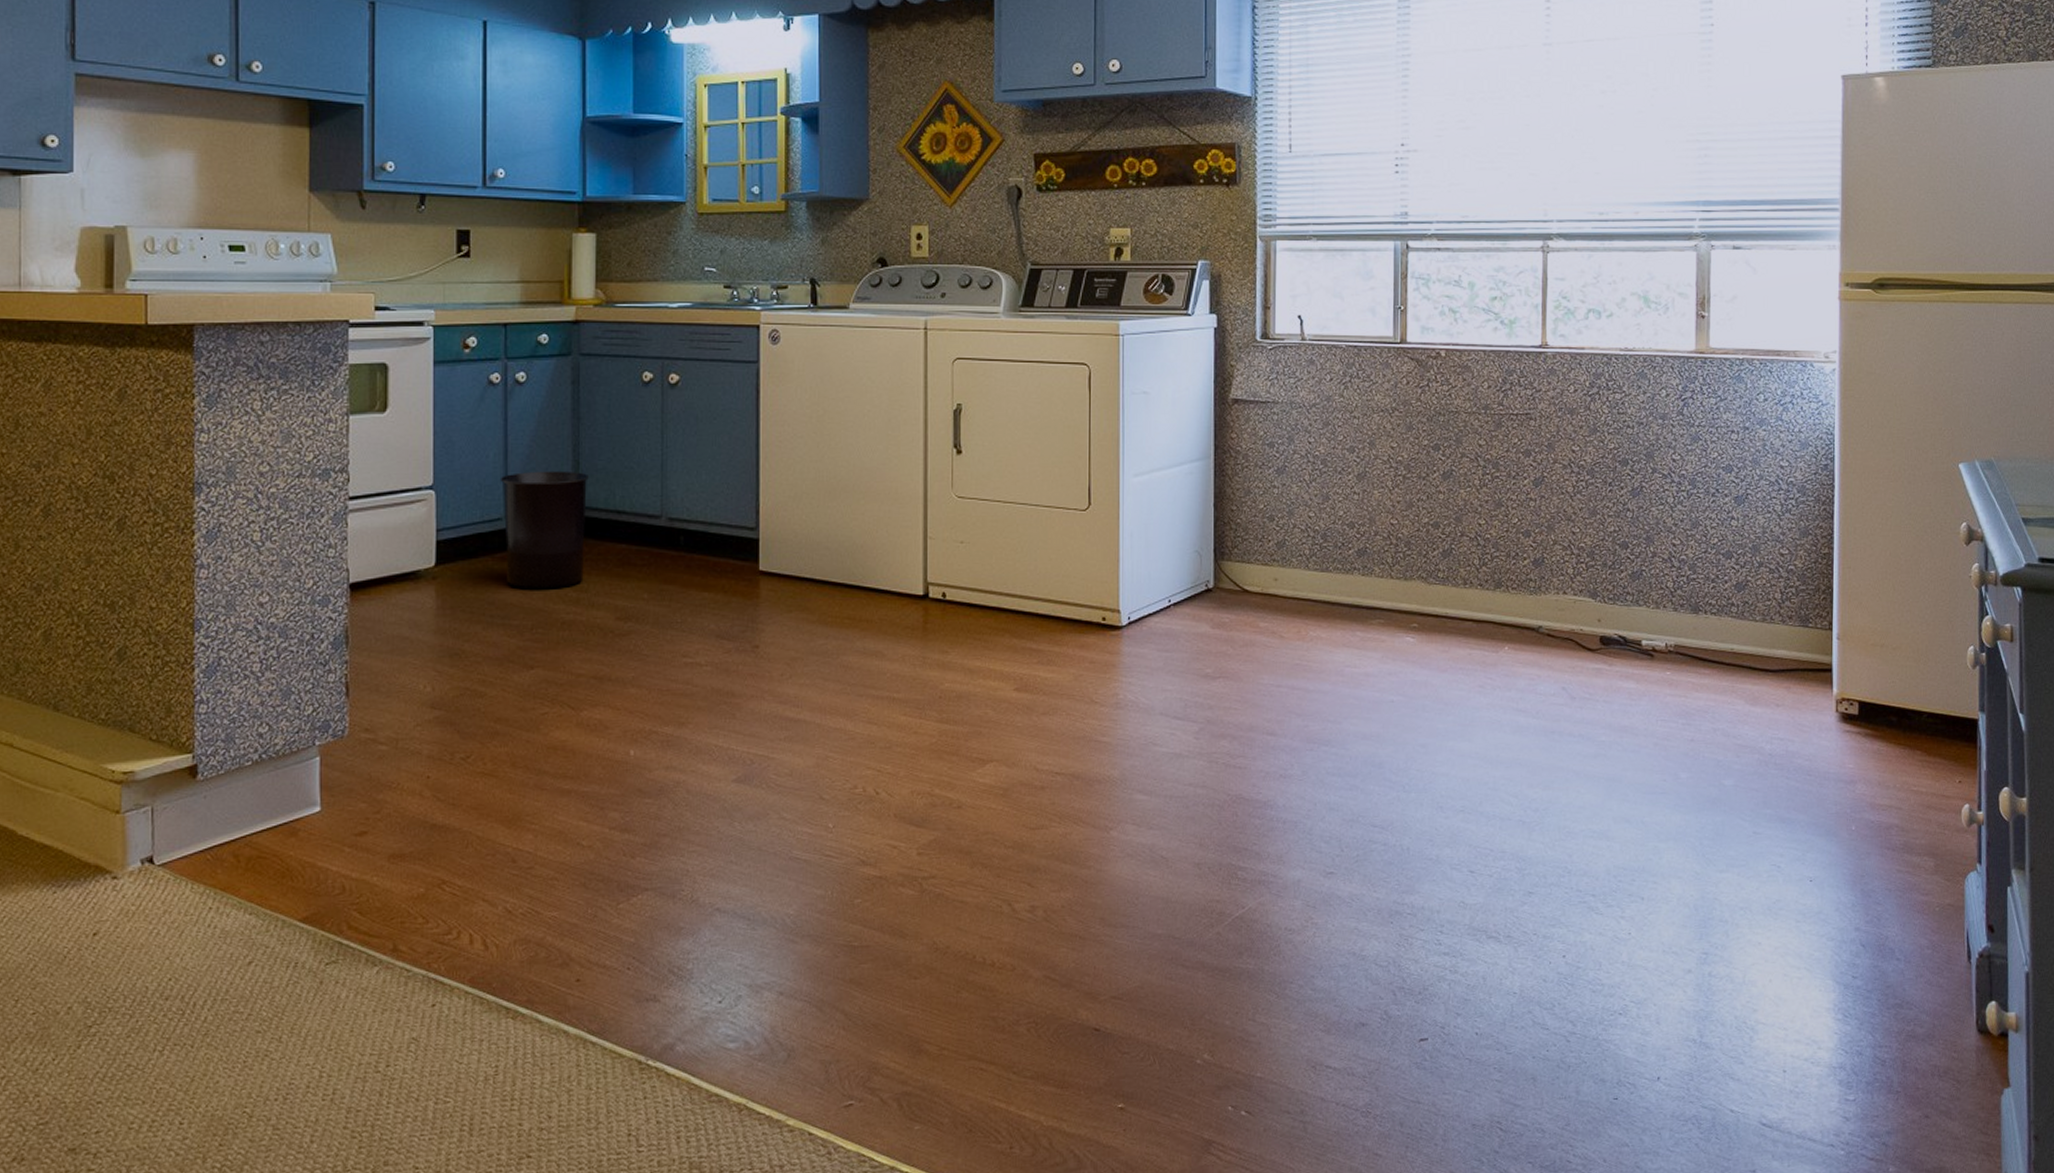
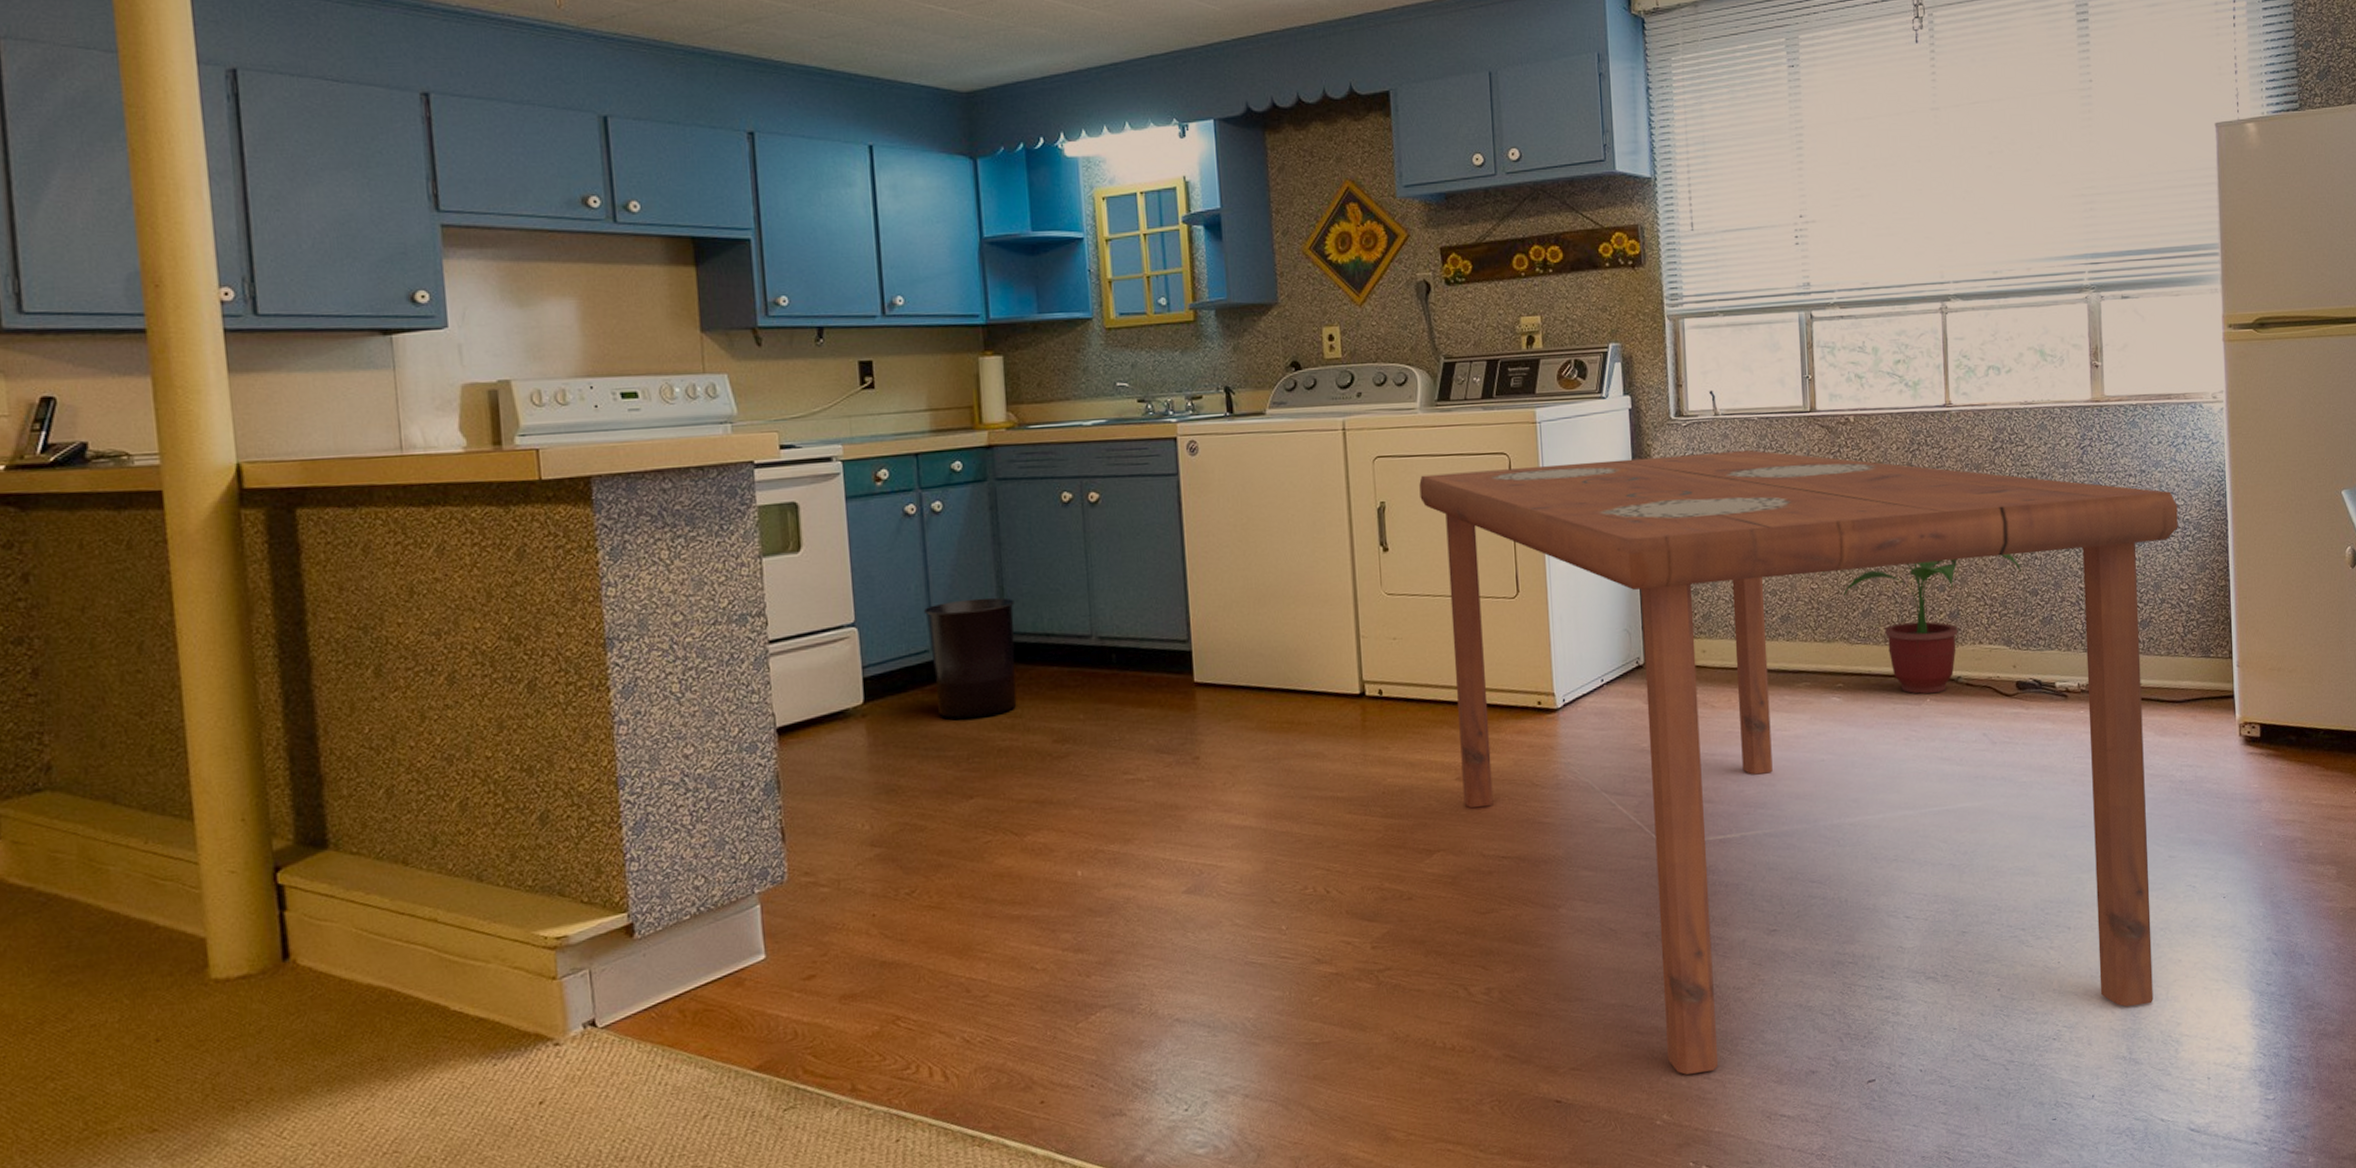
table: none [997,378,1782,1014] -> present [1419,450,2178,1075]
potted plant: none [1403,504,1612,642] -> present [1822,554,2021,694]

